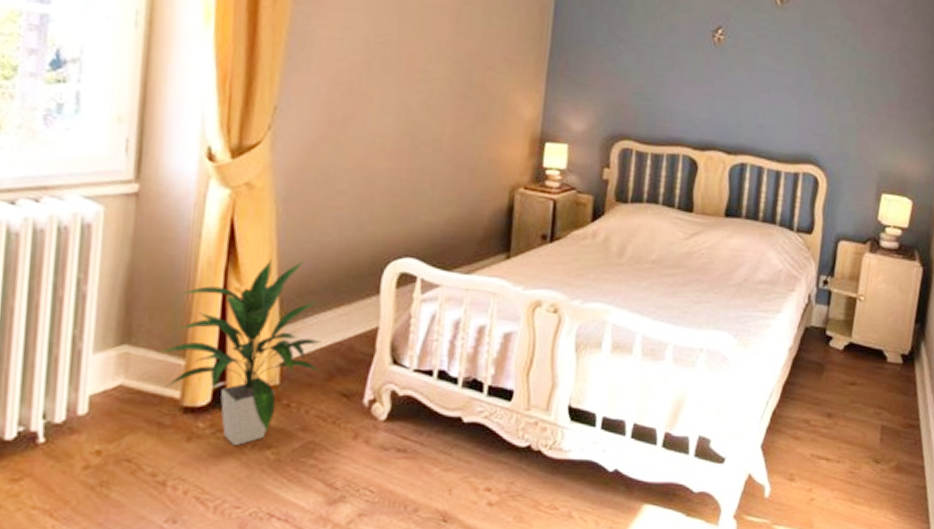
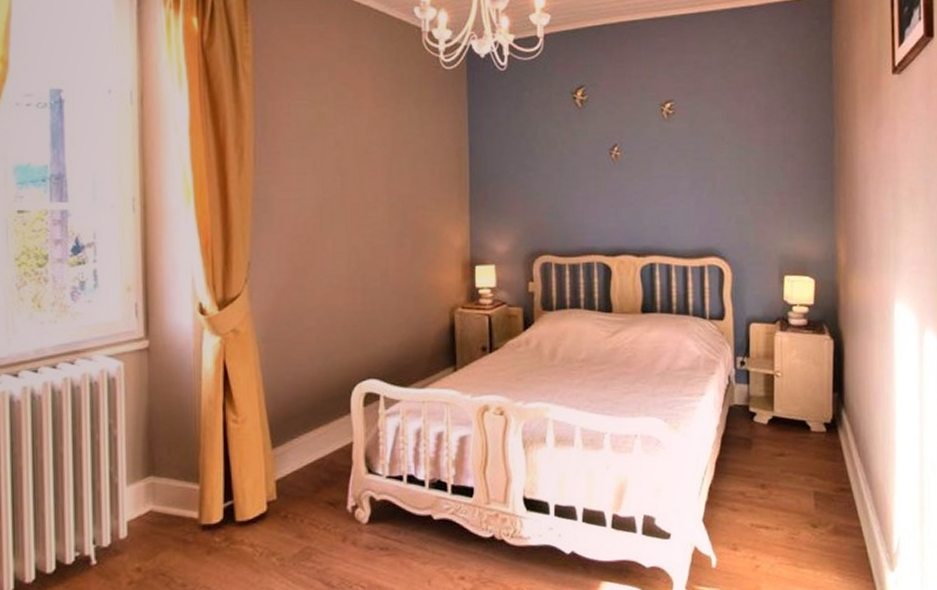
indoor plant: present [158,259,322,445] -> none [177,389,309,555]

